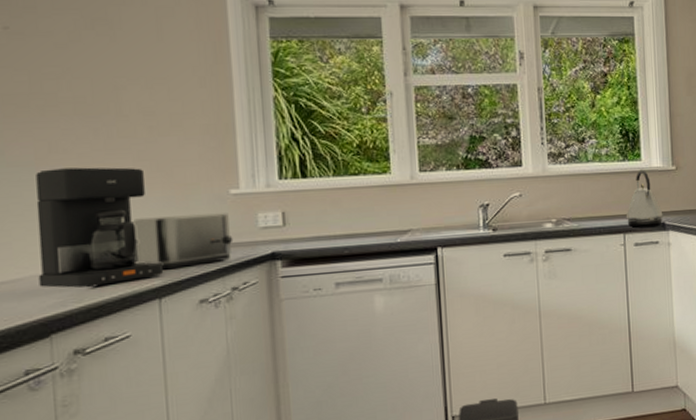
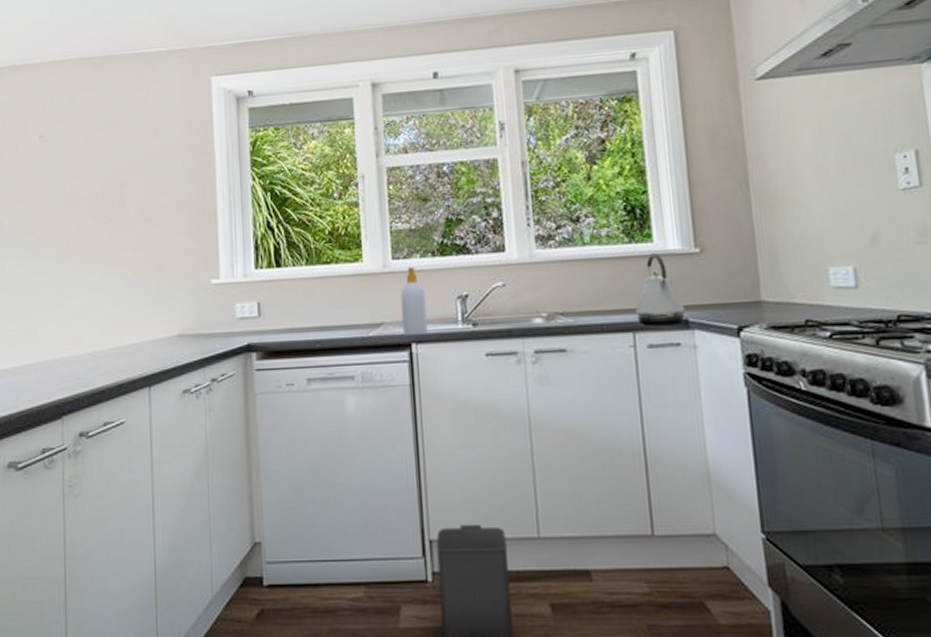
coffee maker: present [36,167,164,288] -> none [55,258,154,374]
toaster: present [132,213,234,270] -> none [129,303,214,358]
soap bottle: none [427,179,453,241] -> present [400,267,429,336]

